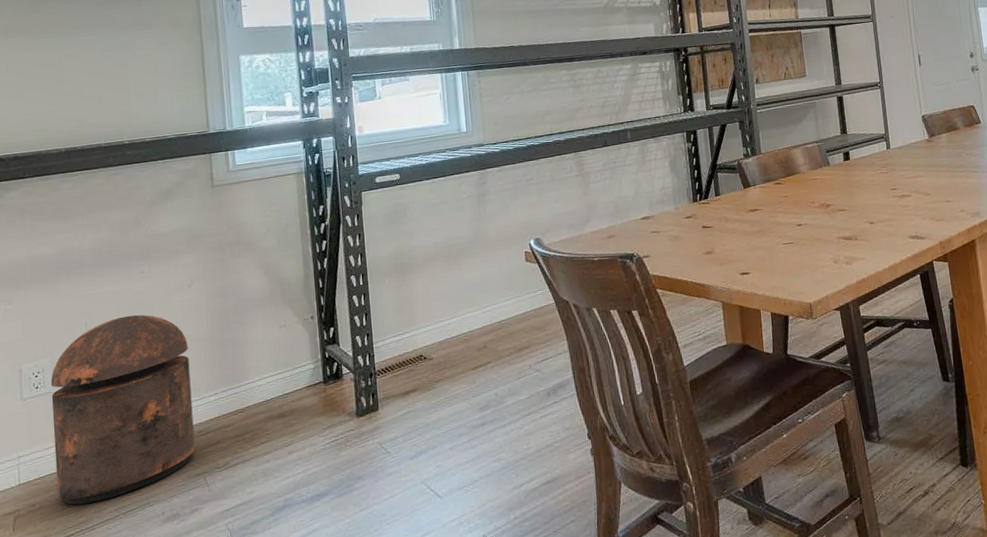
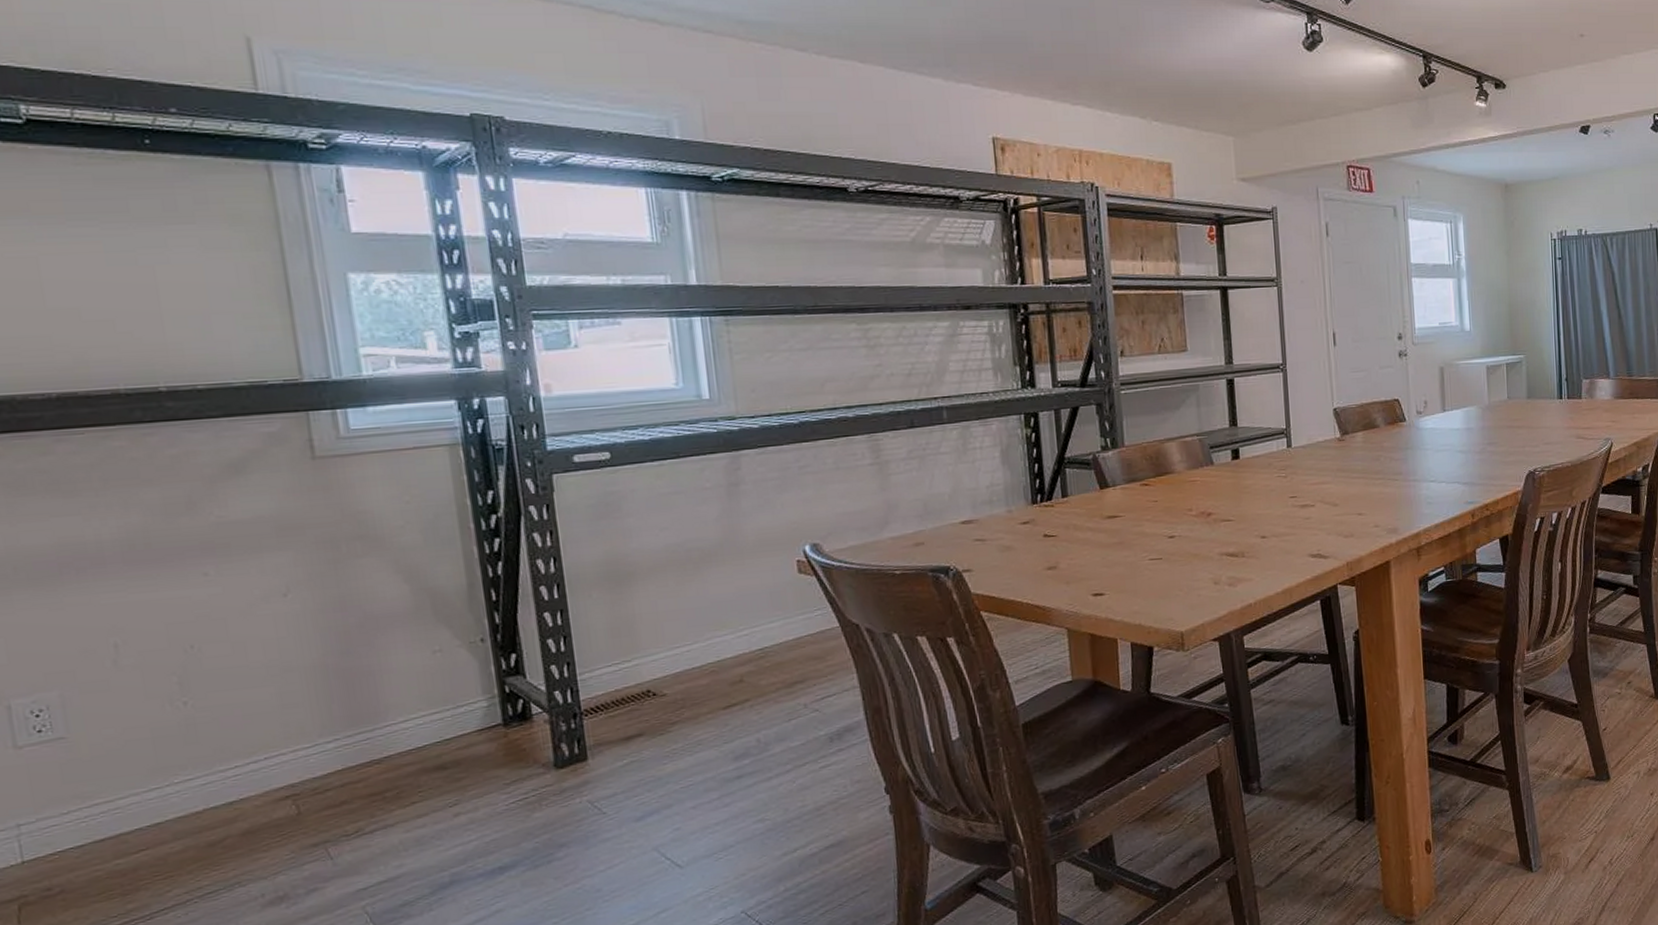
trash can: present [50,314,195,505] -> none [62,632,309,888]

